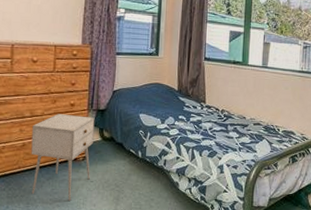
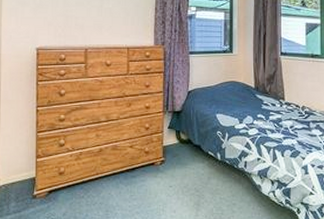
nightstand: present [31,113,95,201] -> none [108,117,171,207]

